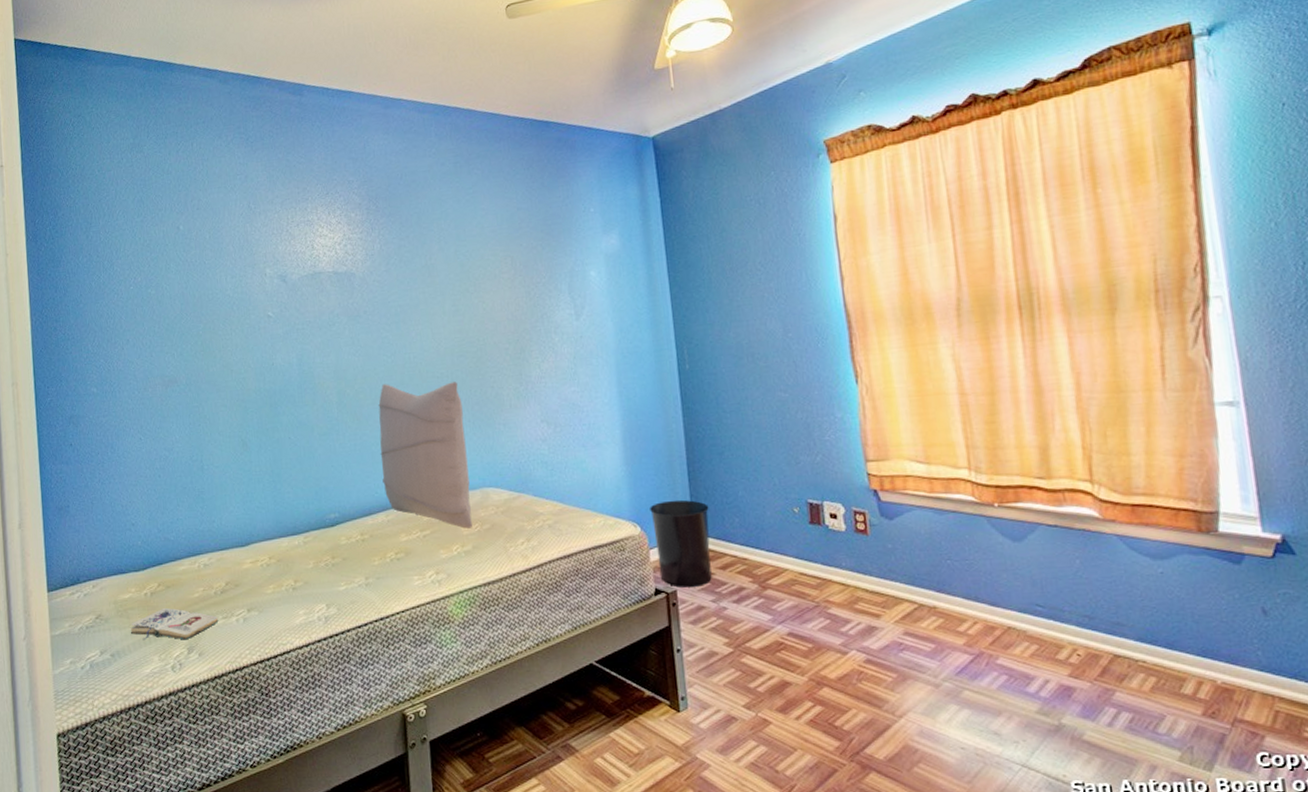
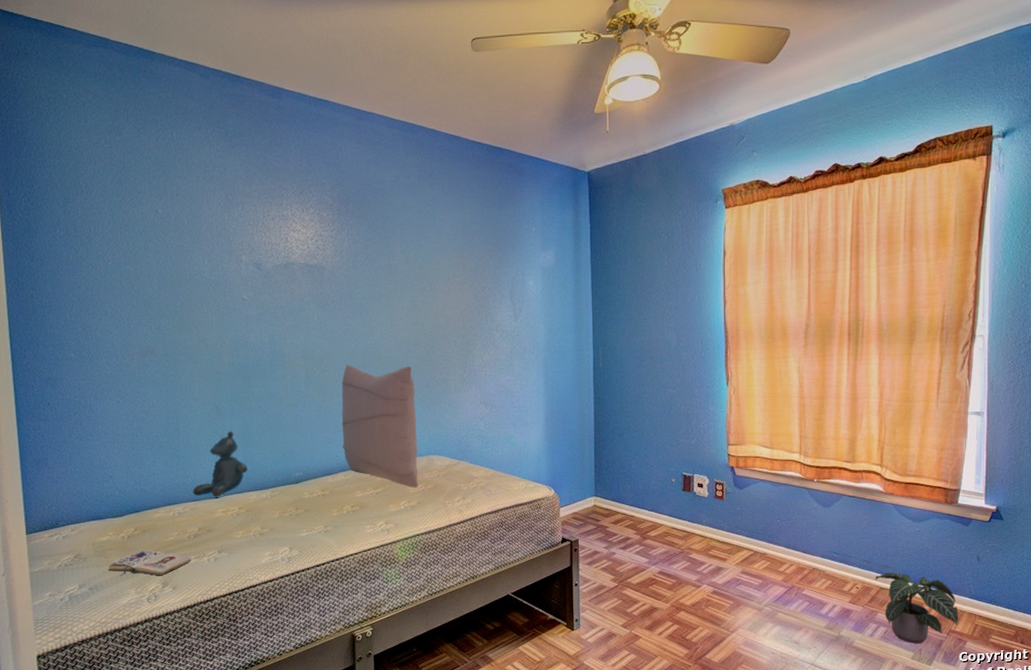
stuffed animal: none [218,467,278,545] -> present [192,431,248,497]
waste bin: present [650,499,712,588] -> none [563,469,608,537]
potted plant: none [1104,632,1247,738] -> present [875,572,958,644]

